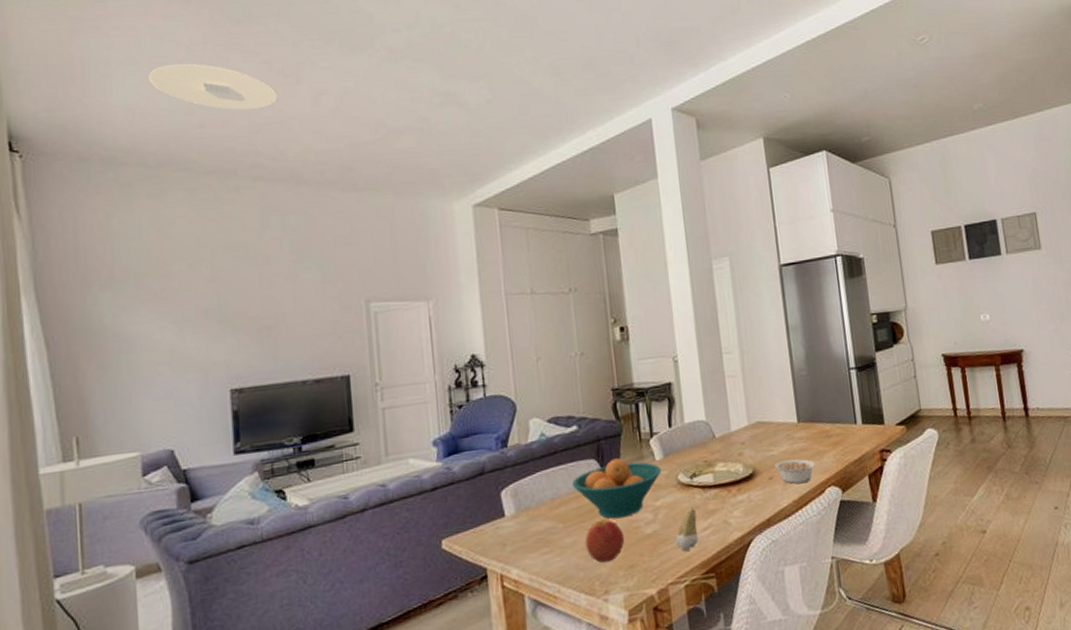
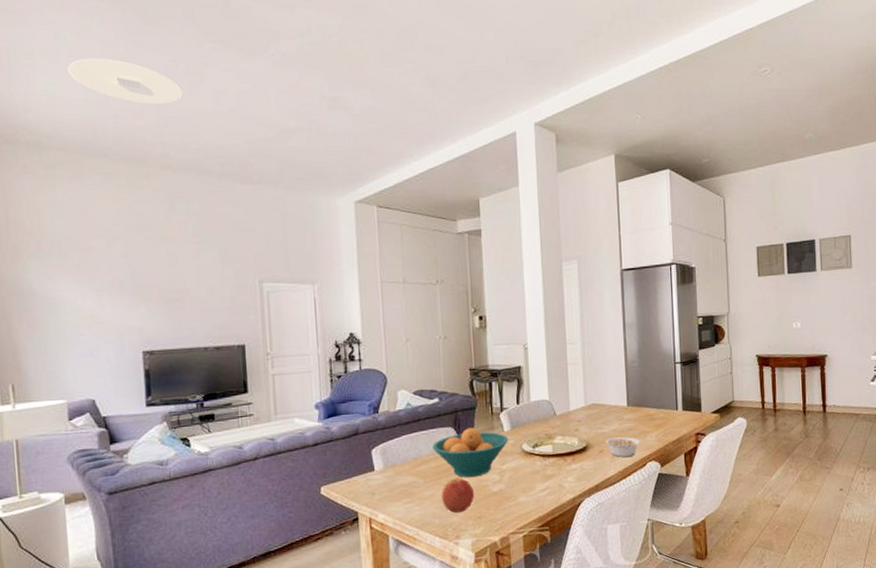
tooth: present [675,507,699,552] -> none [517,472,537,508]

